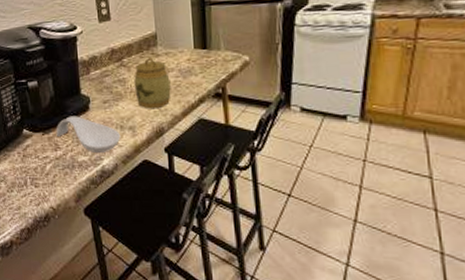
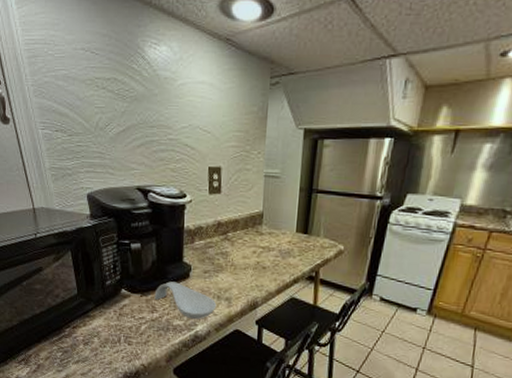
jar: present [134,58,171,109] -> none [235,235,270,284]

